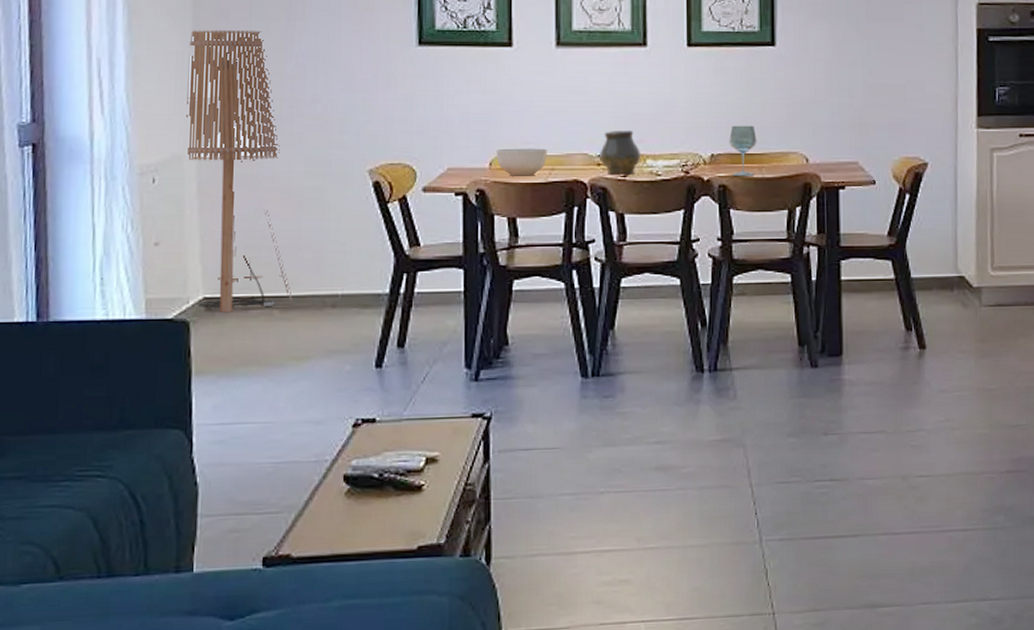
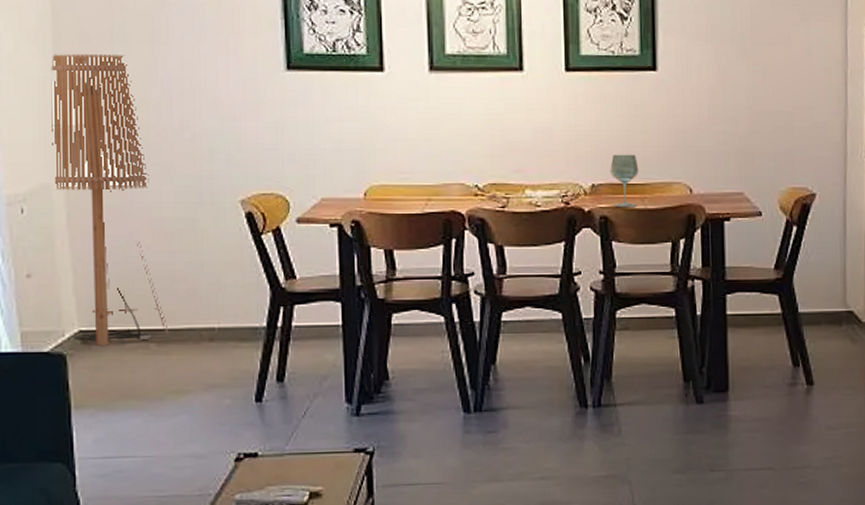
bowl: present [495,148,547,176] -> none [370,178,423,207]
vase: present [599,130,641,175] -> none [476,159,520,206]

